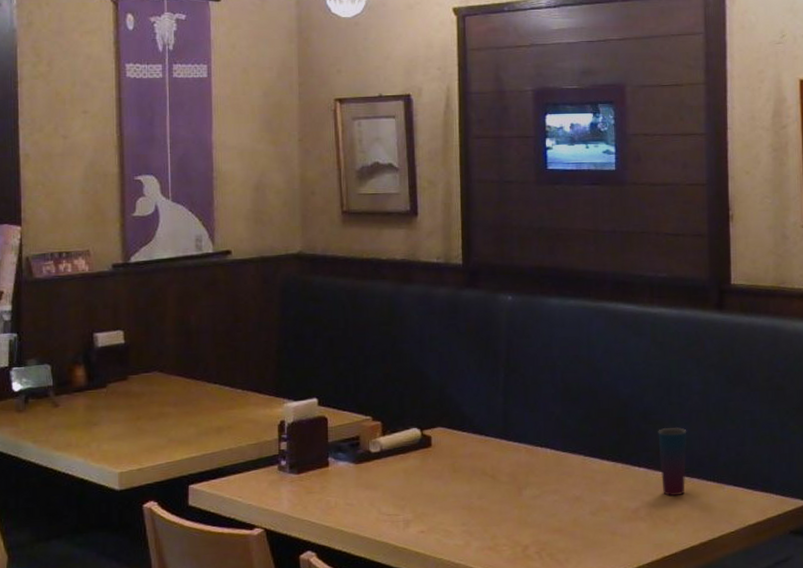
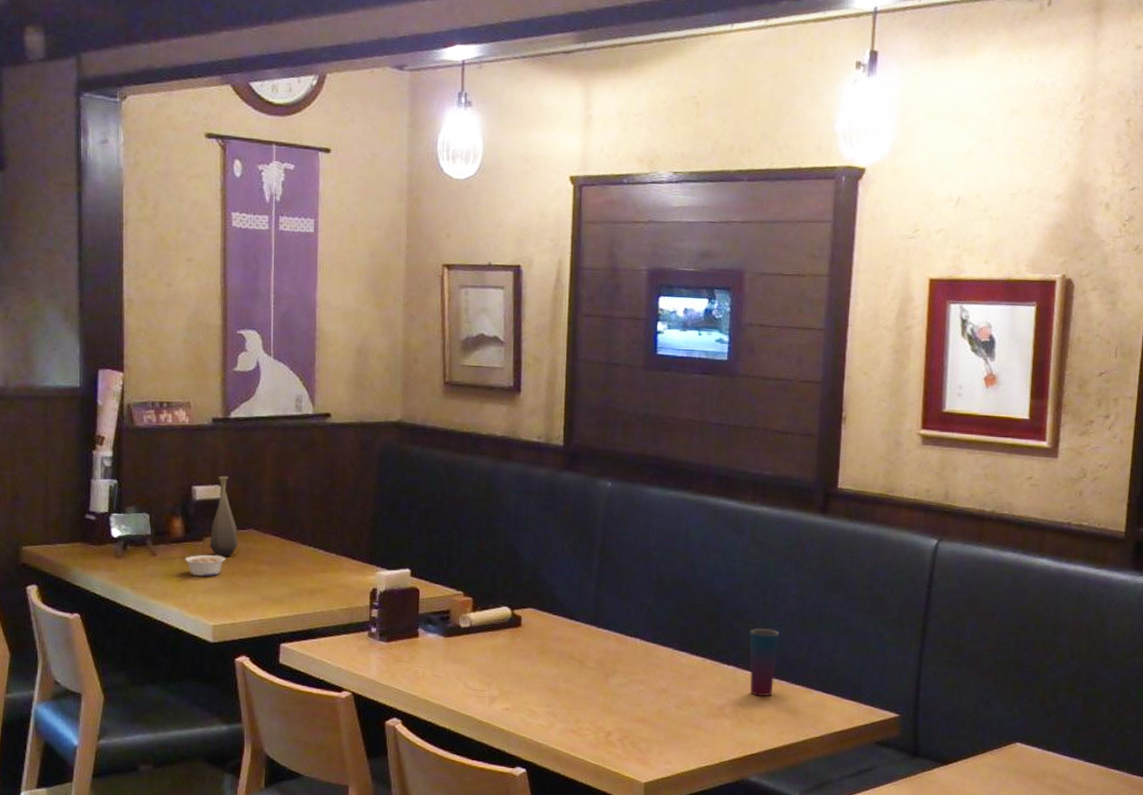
legume: none [87,400,131,424] -> present [184,554,226,577]
bottle: none [113,320,142,403] -> present [209,475,238,557]

